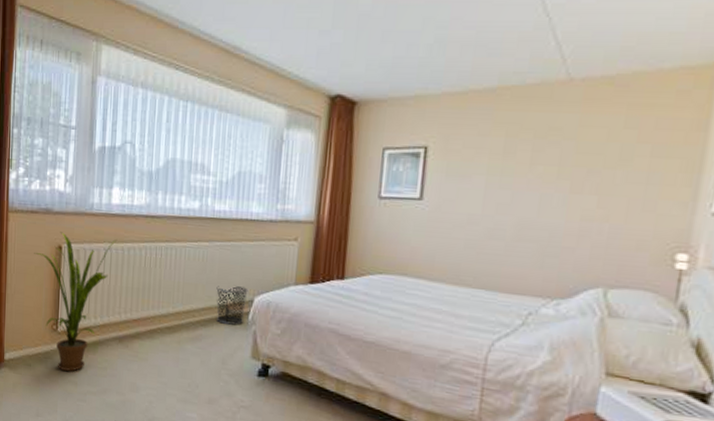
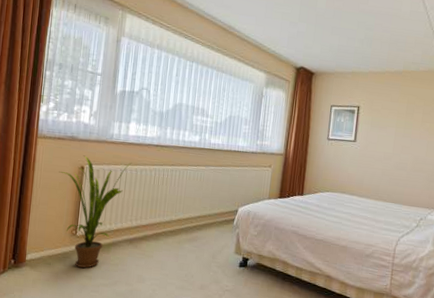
waste bin: present [216,286,248,325] -> none [209,199,234,229]

